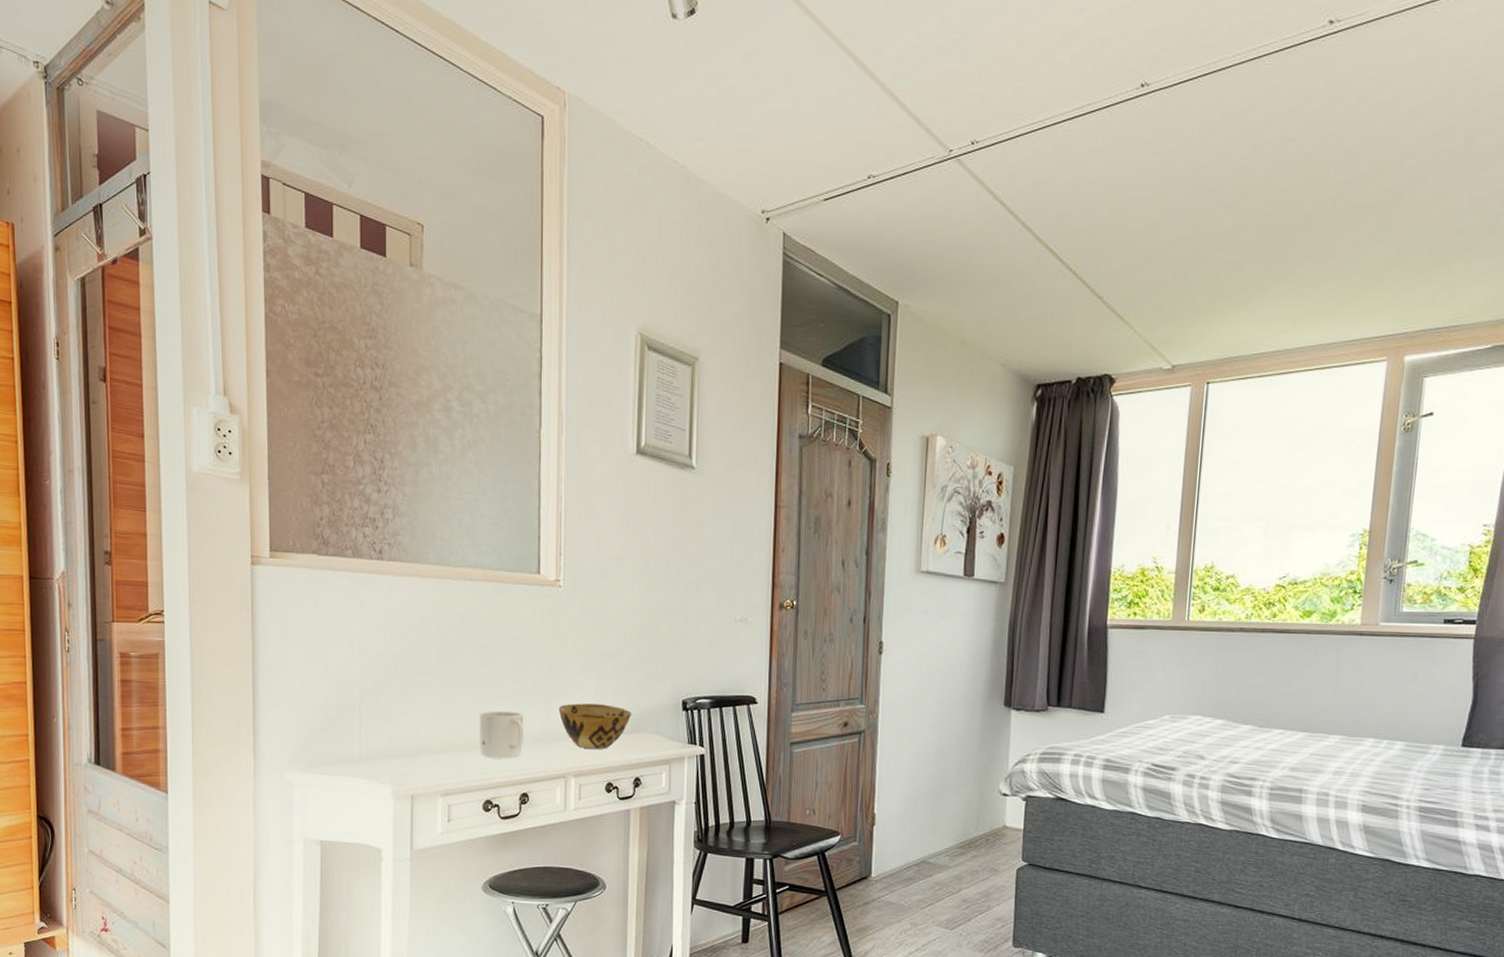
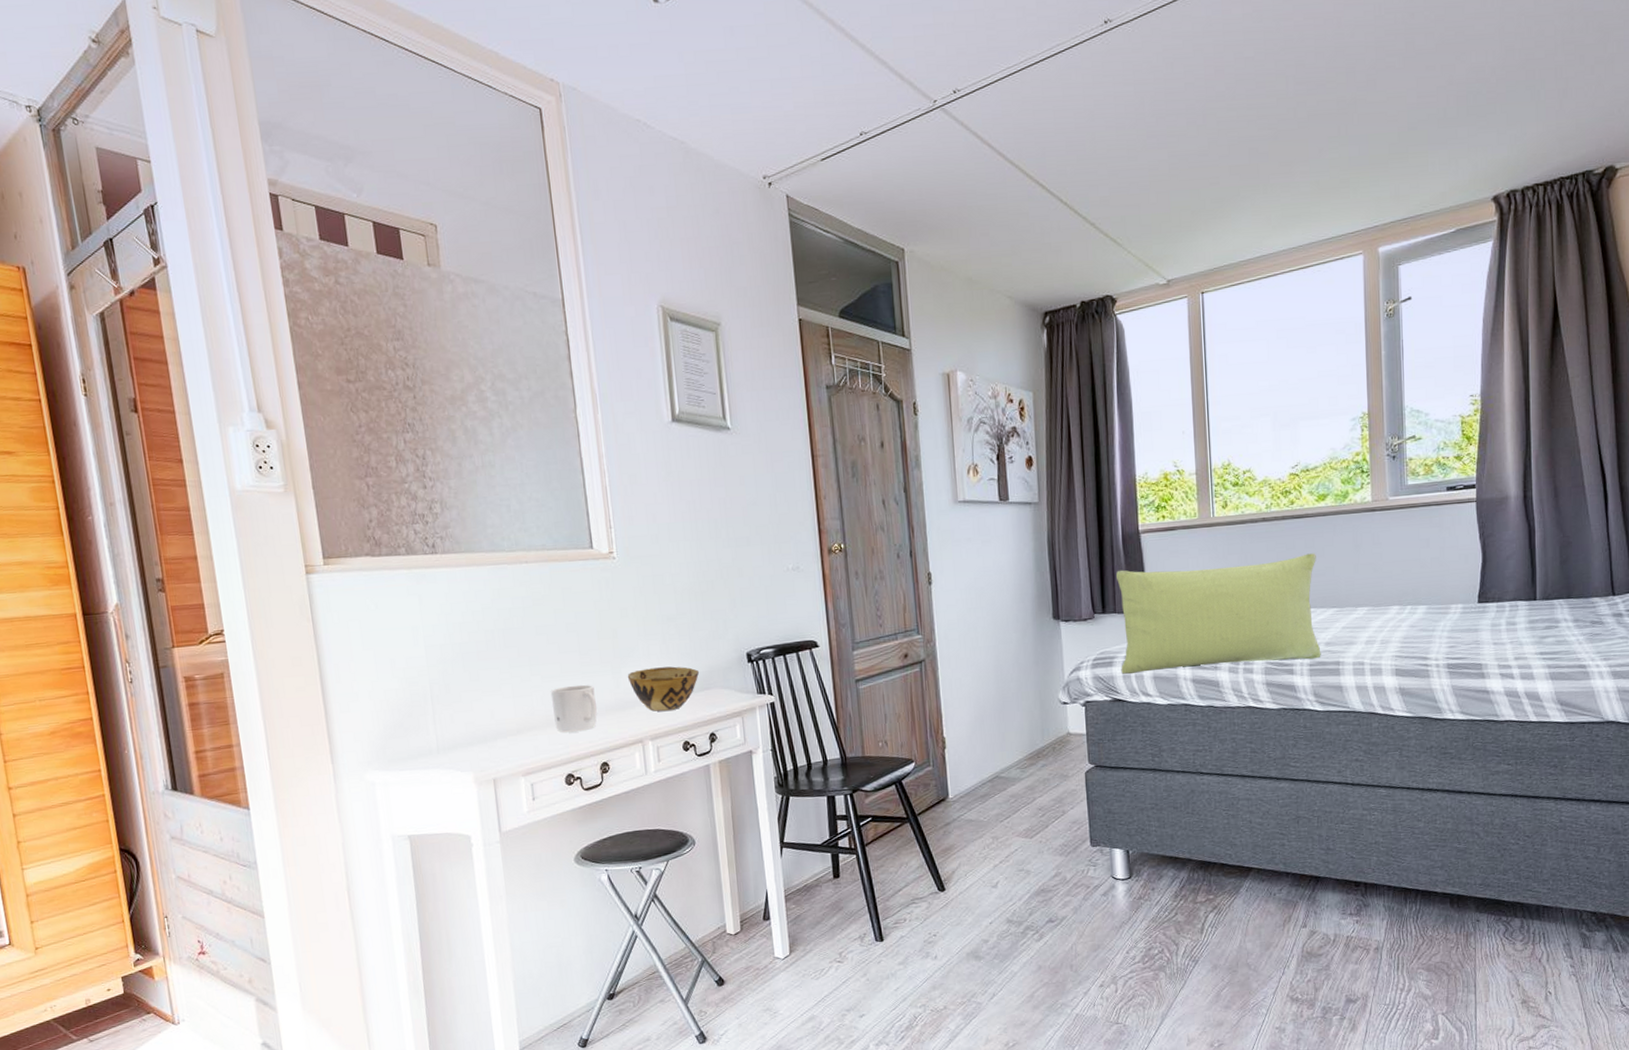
pillow: none [1068,663,1293,783] -> present [1116,553,1321,675]

